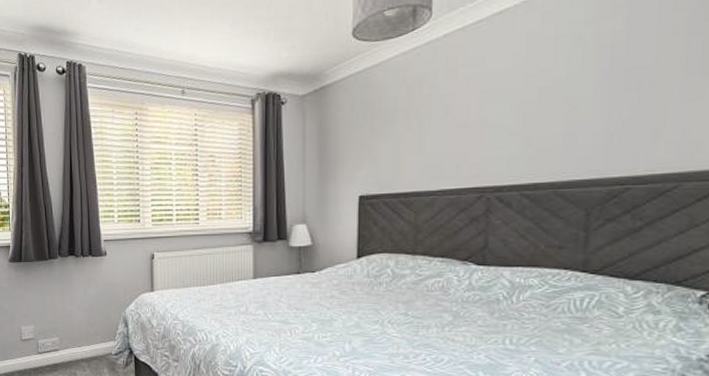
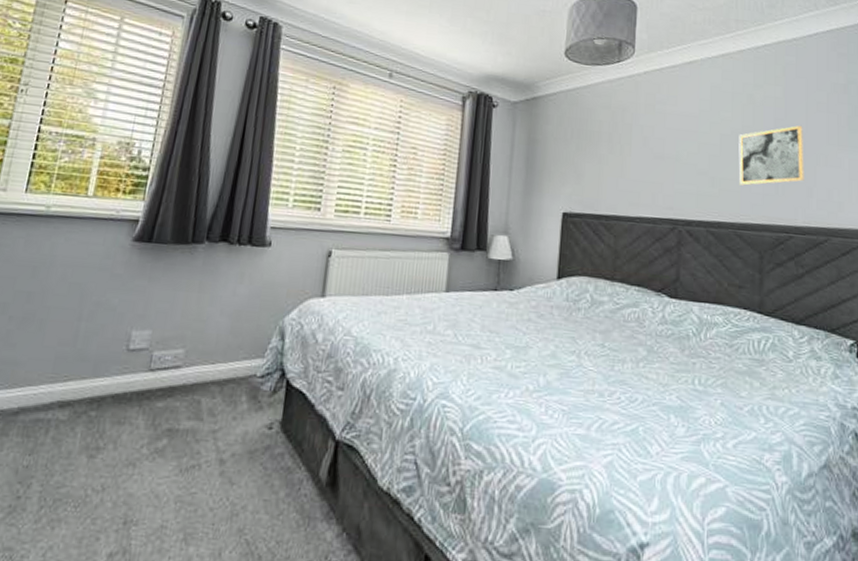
wall art: none [561,59,651,141] -> present [738,126,804,186]

